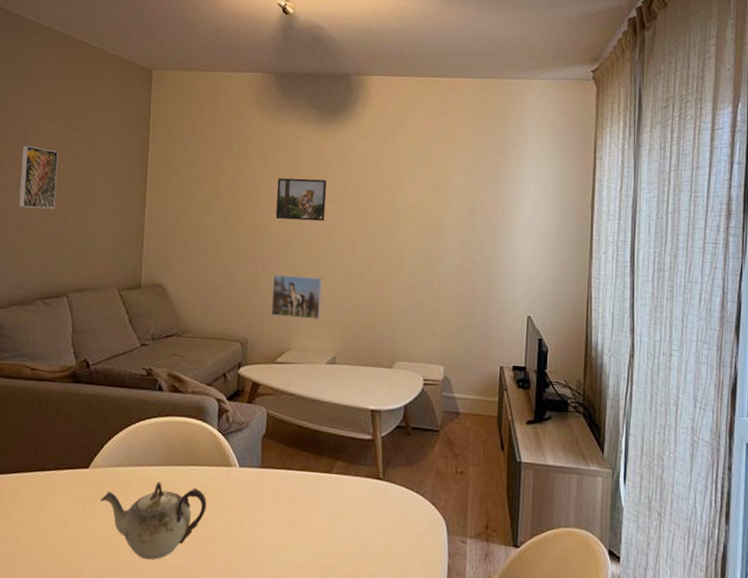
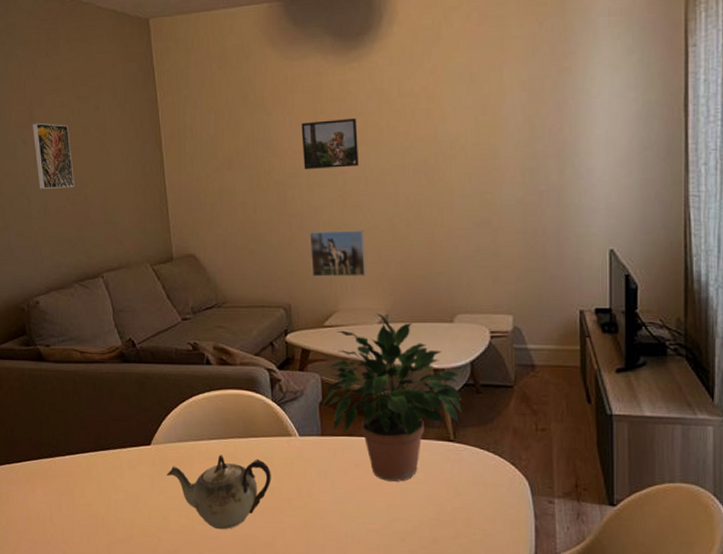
potted plant: none [265,353,395,517] -> present [322,312,462,482]

